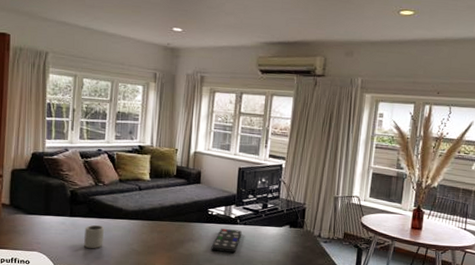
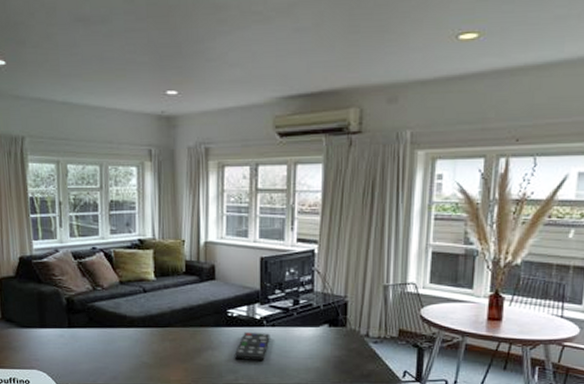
cup: present [84,224,104,249] -> none [86,335,109,364]

